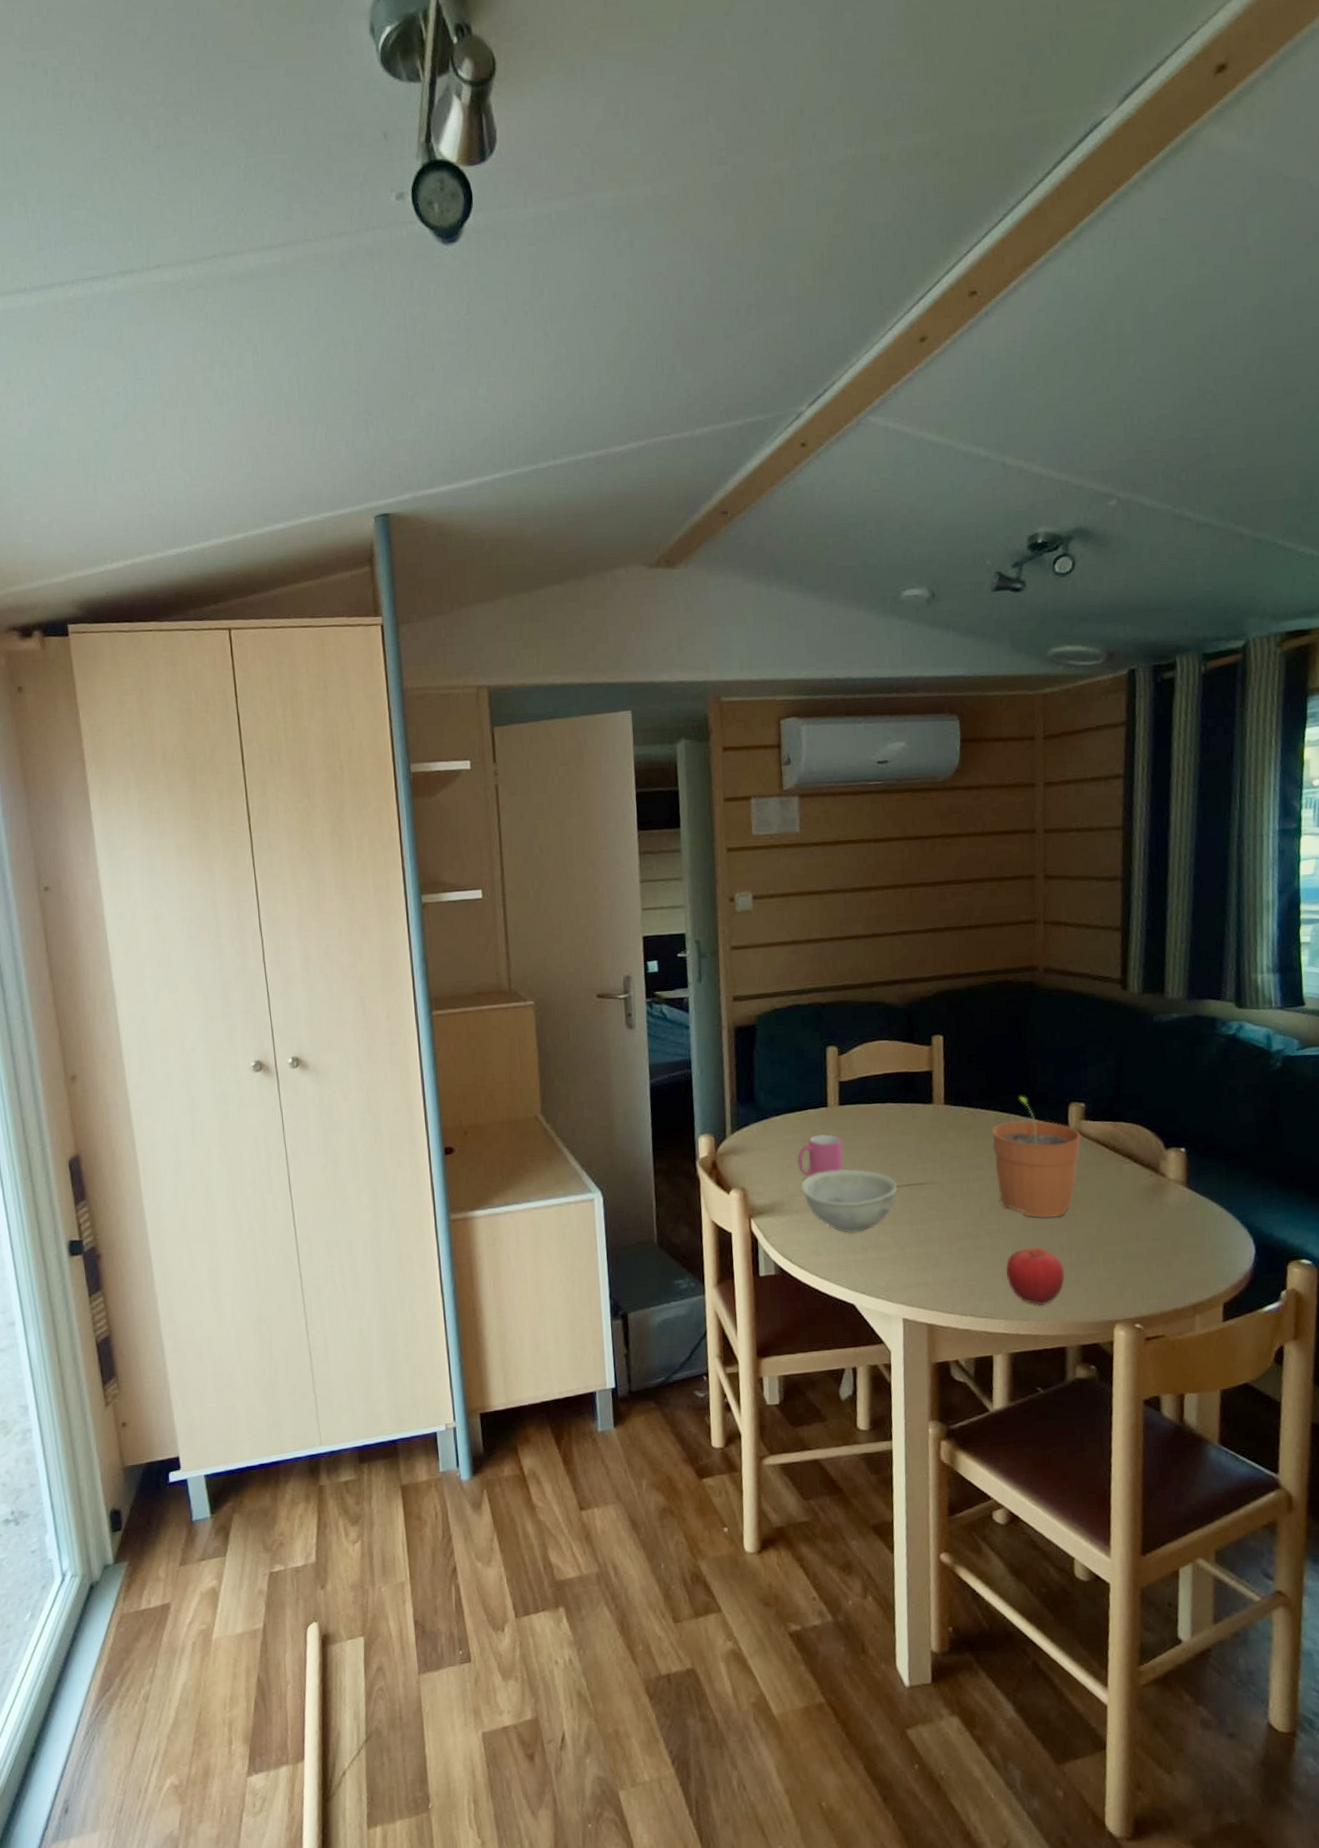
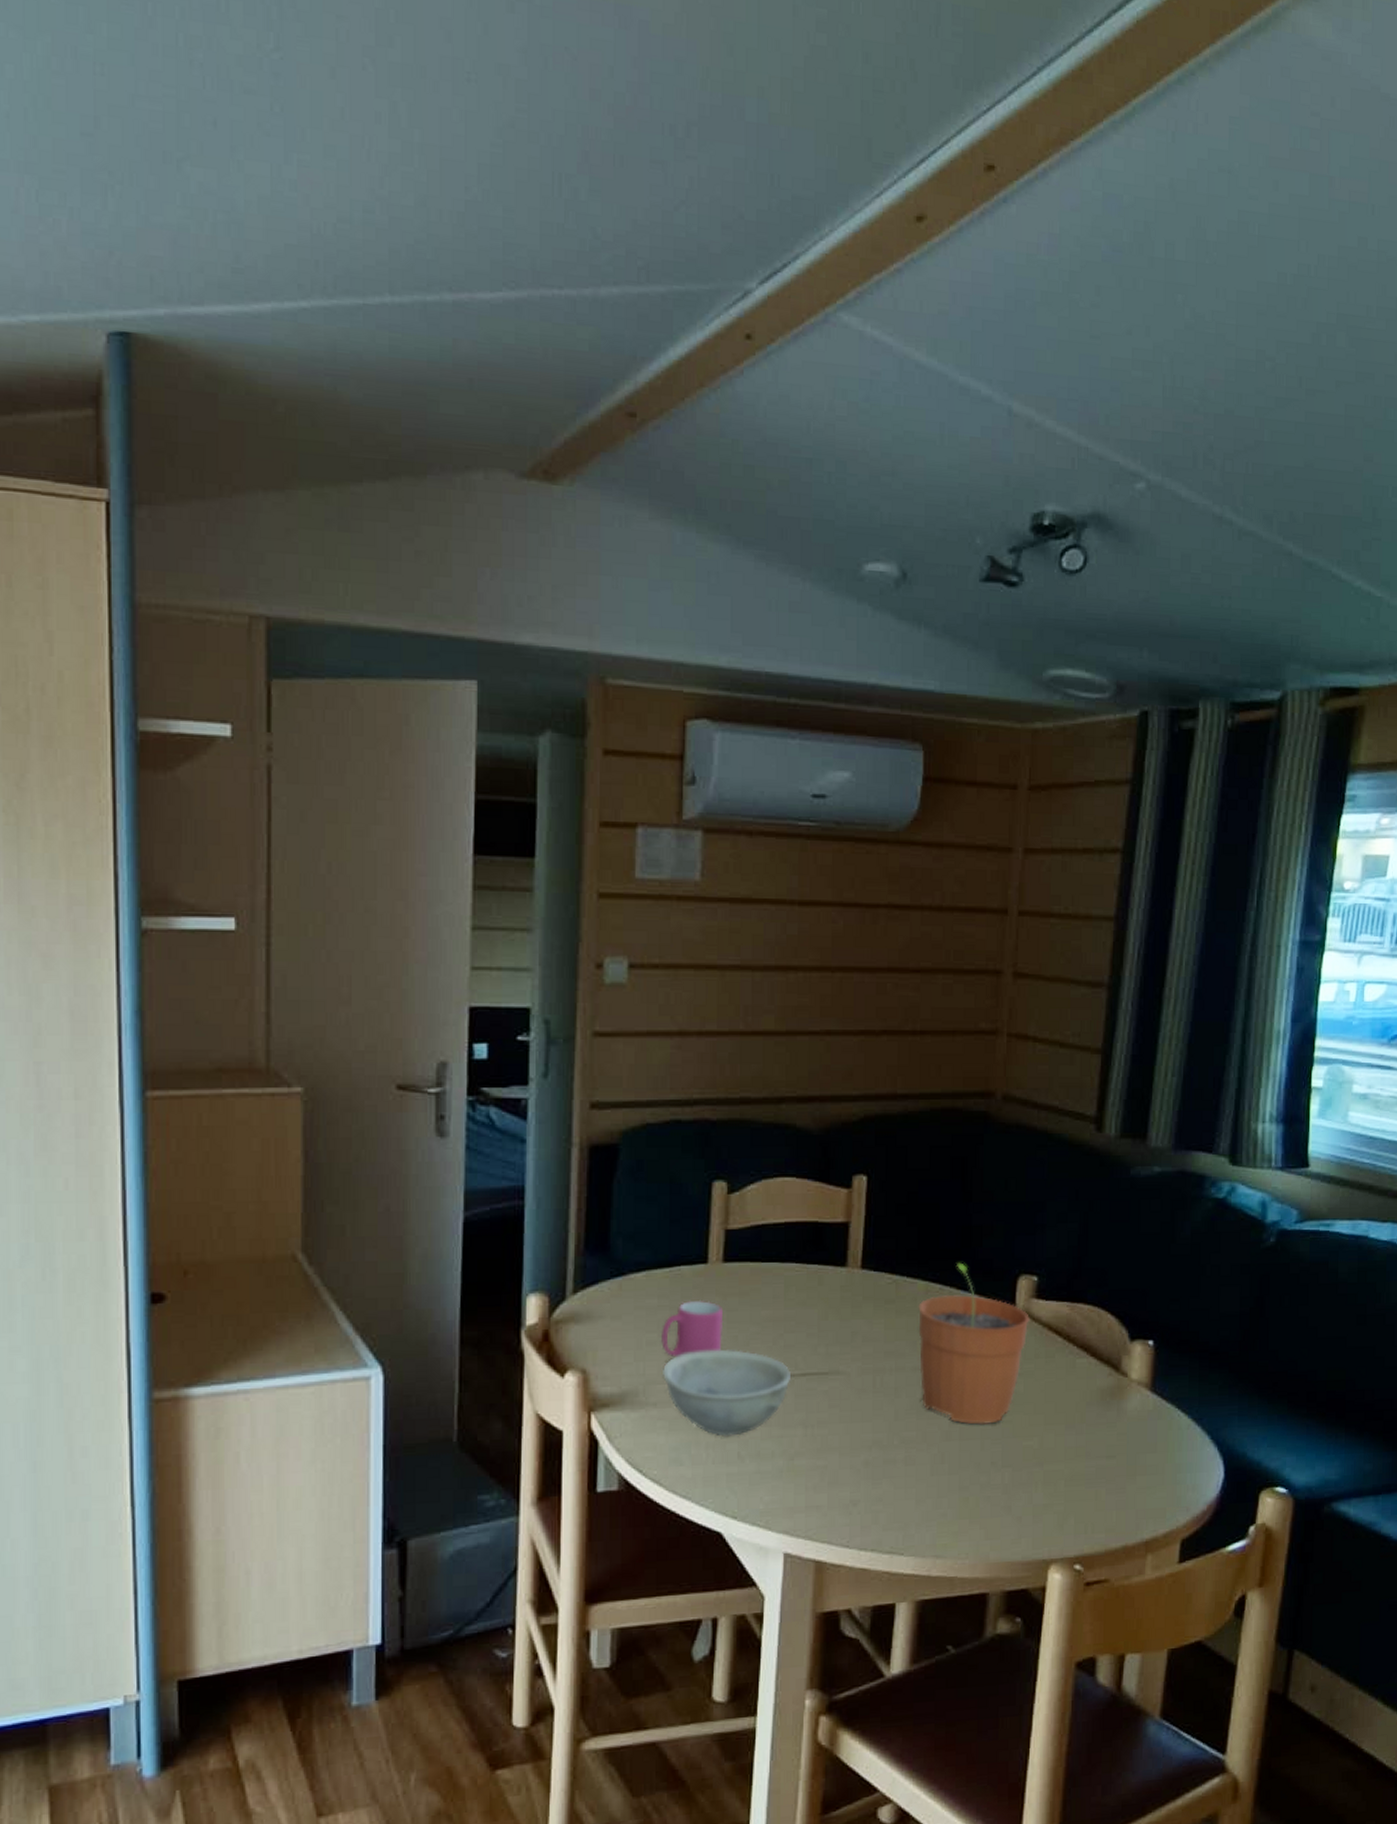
fruit: present [1005,1247,1065,1305] -> none [921,1462,994,1538]

